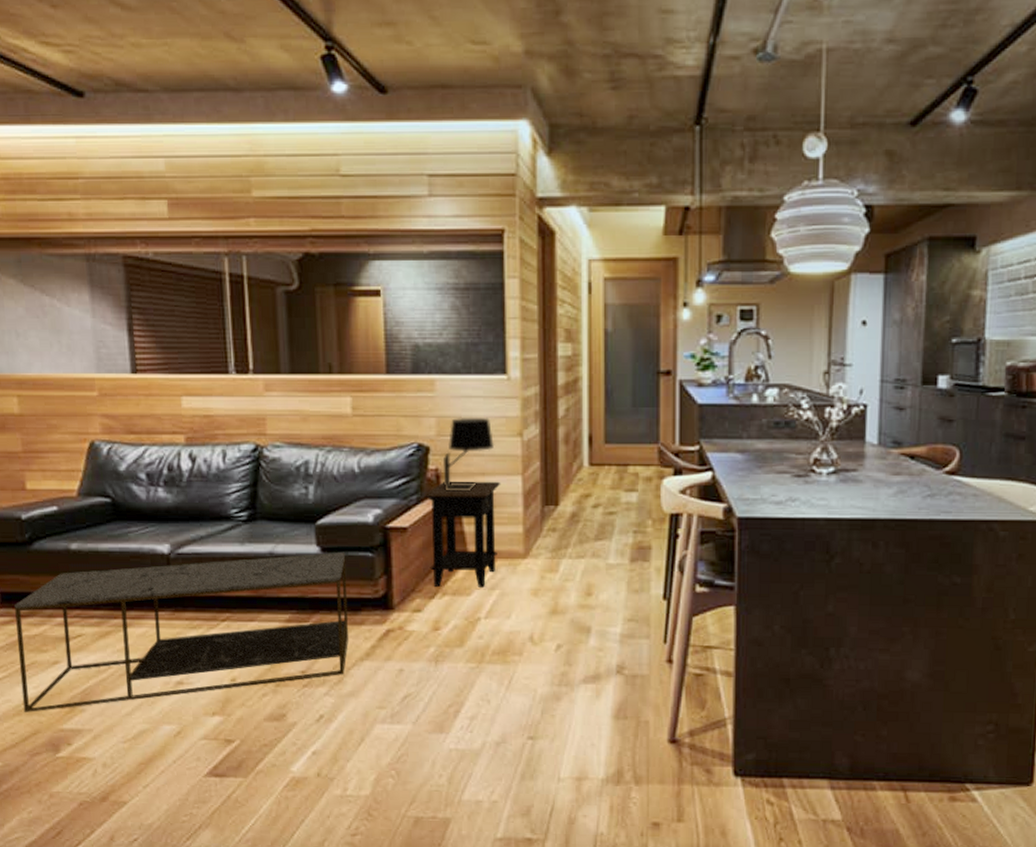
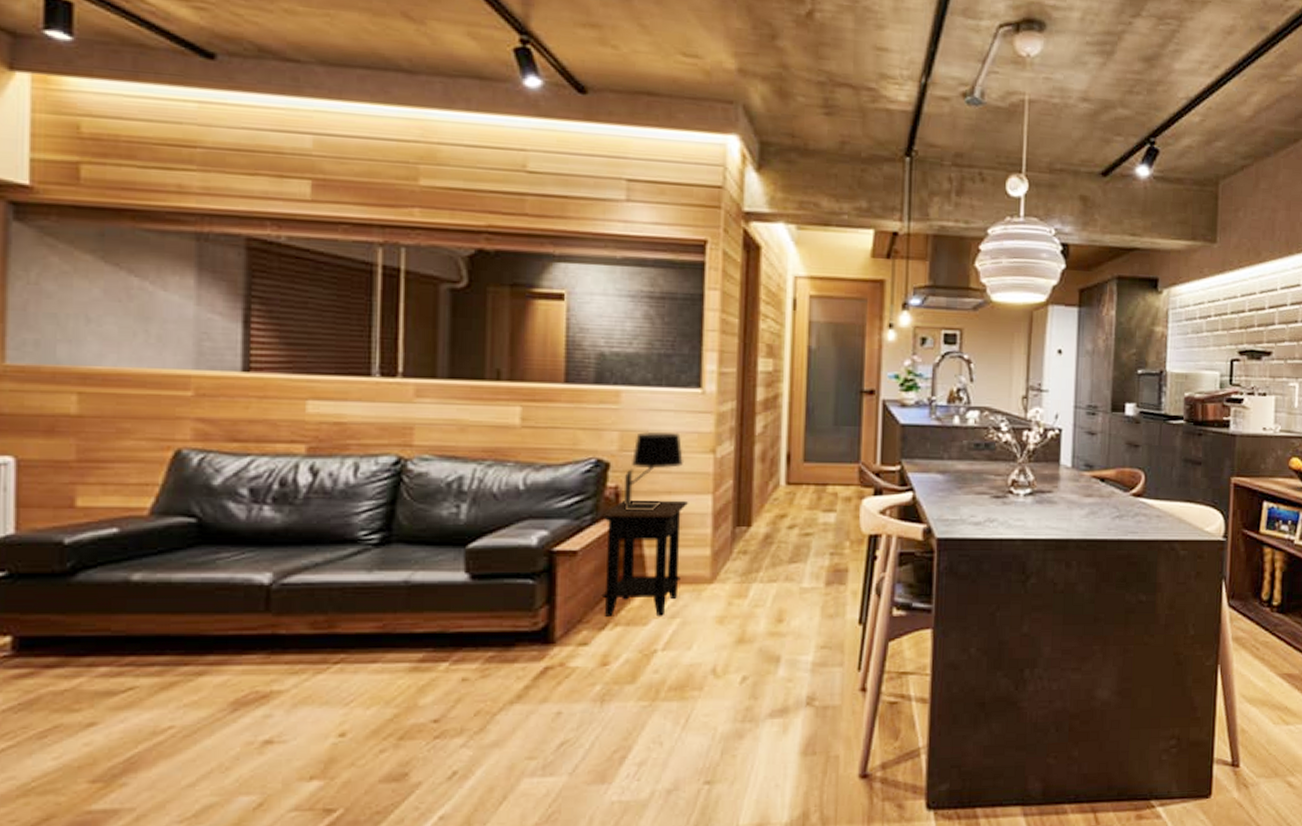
coffee table: present [14,551,349,712] -> none [33,579,501,792]

